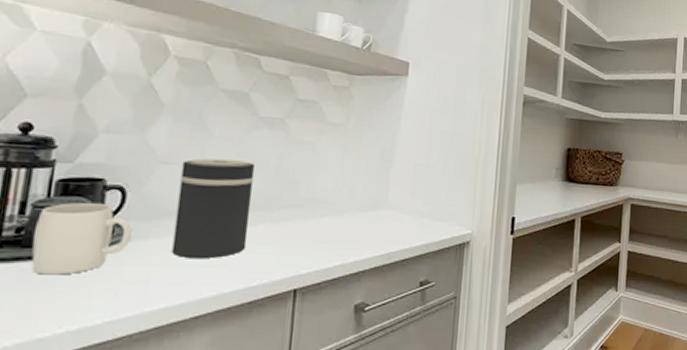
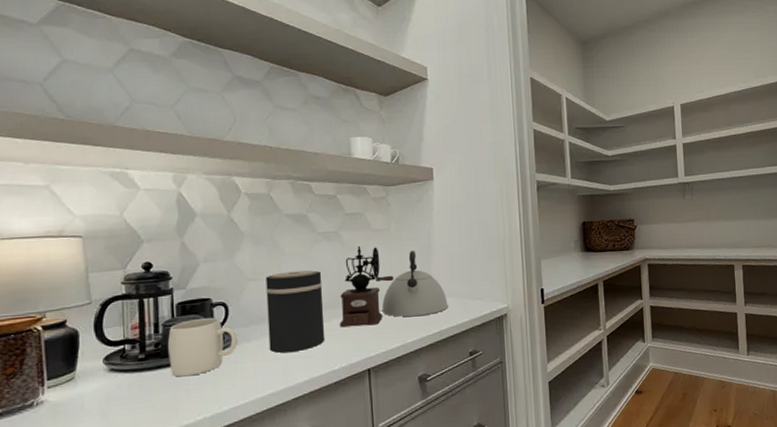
coffee grinder: none [267,139,344,237] -> present [339,245,394,328]
kettle: none [322,154,403,233] -> present [381,251,448,317]

